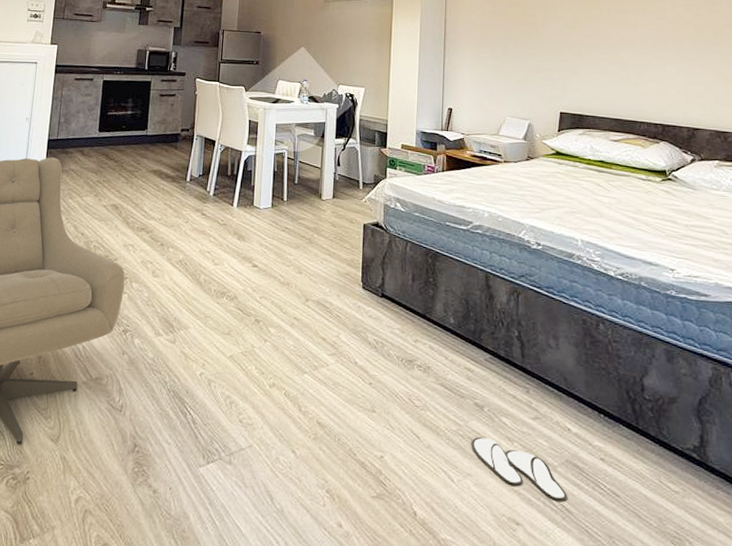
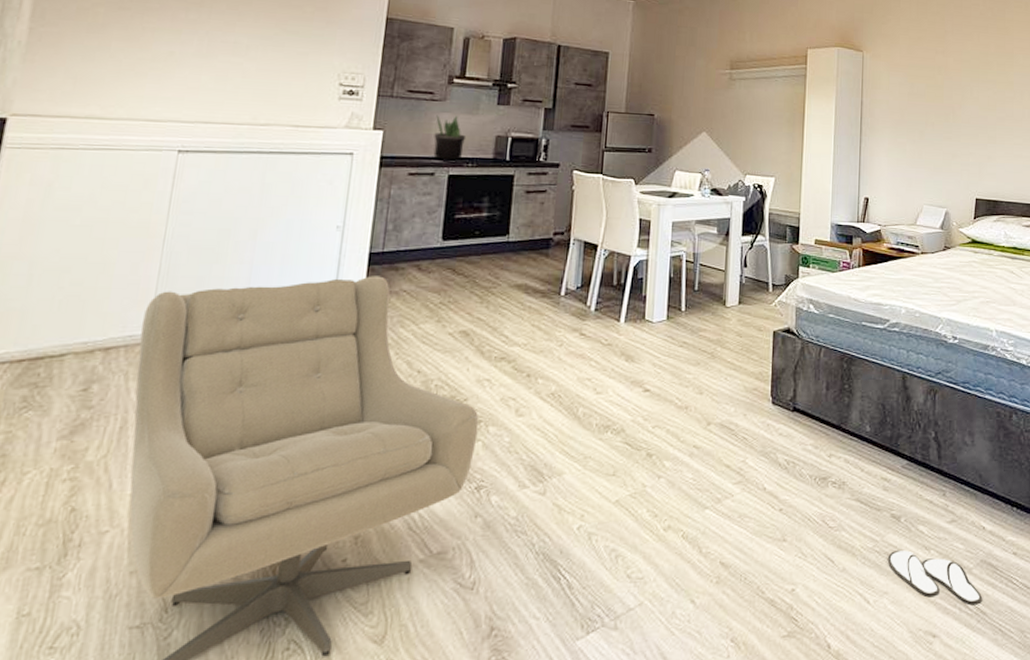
planter: none [92,33,116,68] -> present [433,115,467,160]

